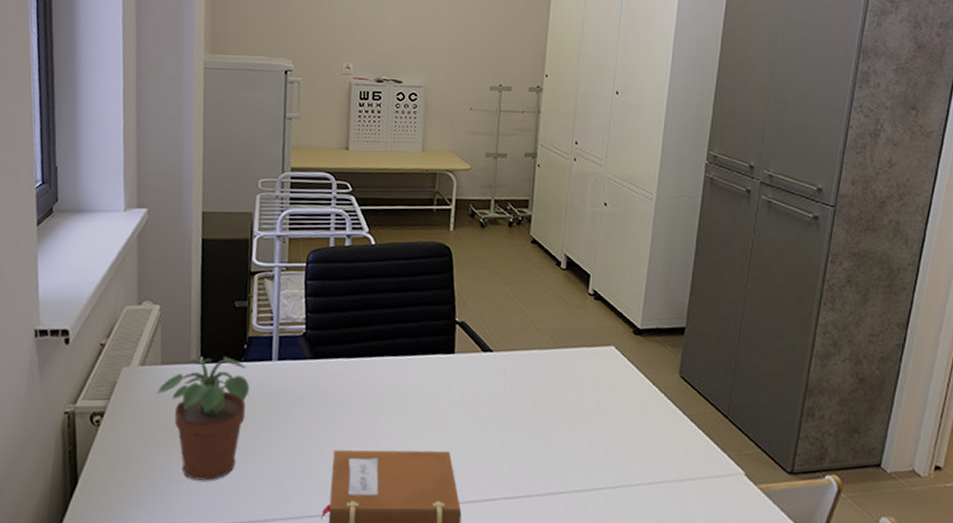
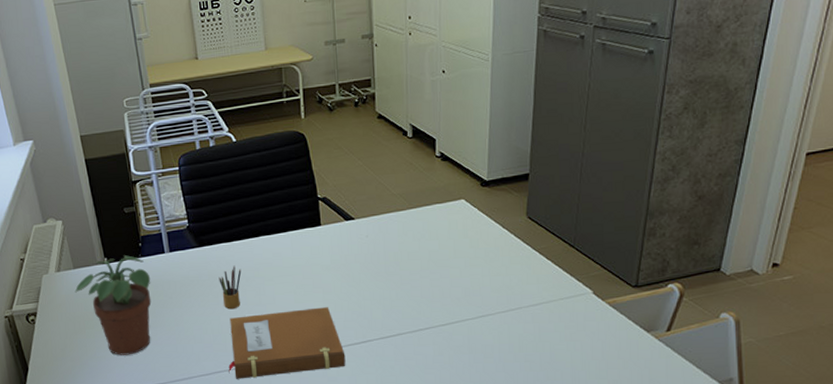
pencil box: none [329,386,357,440] -> present [218,265,242,310]

